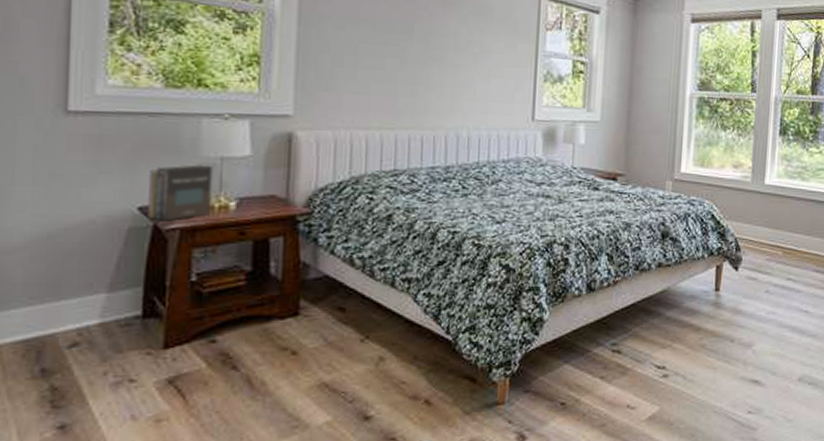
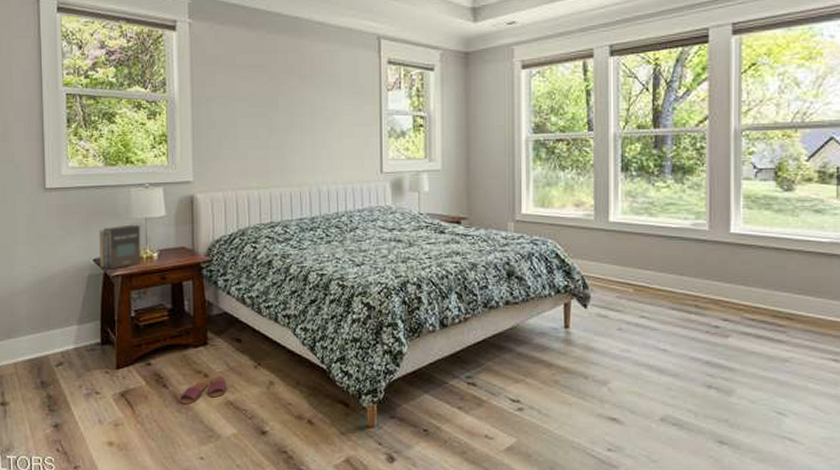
slippers: none [256,353,322,389] -> present [180,376,227,404]

